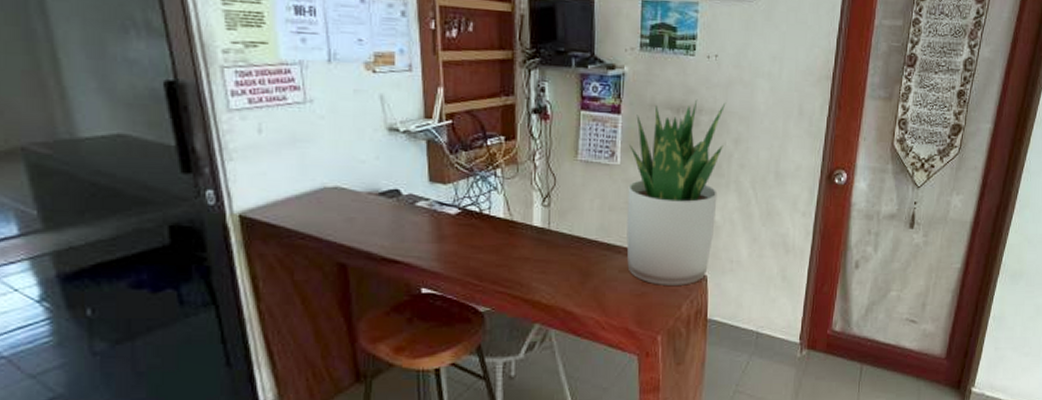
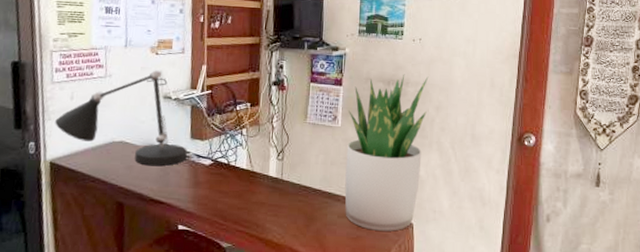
desk lamp: none [240,93,431,218] -> present [55,70,191,167]

